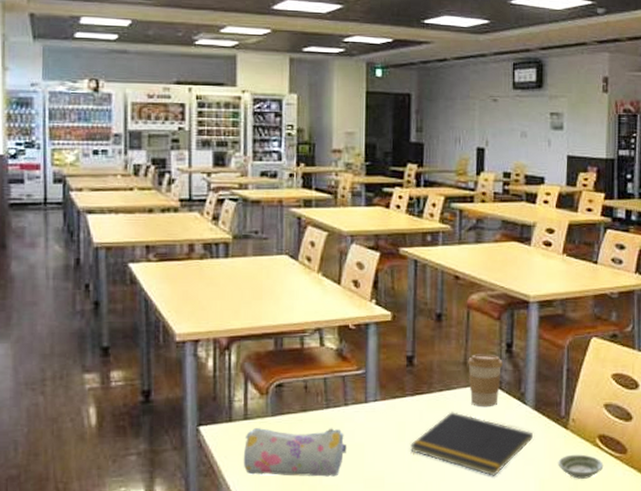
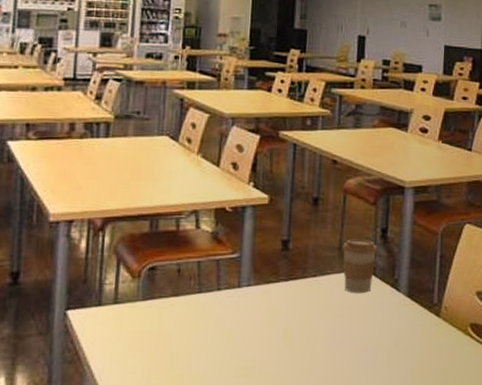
pencil case: present [243,428,347,477] -> none [109,313,217,365]
notepad: present [410,412,533,476] -> none [282,298,405,366]
saucer: present [558,454,604,479] -> none [430,343,475,369]

